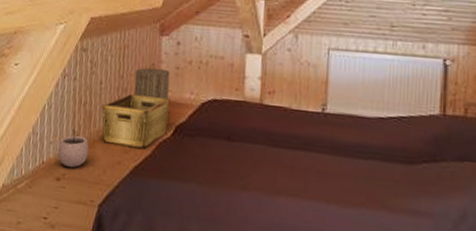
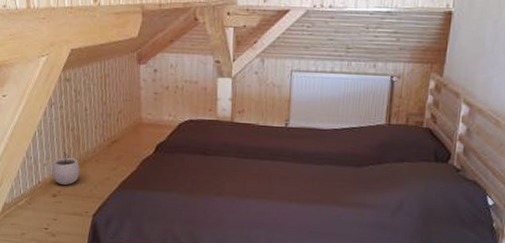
hamper: present [101,94,170,148] -> none [88,119,151,165]
laundry hamper: present [134,63,170,109] -> none [117,90,150,131]

